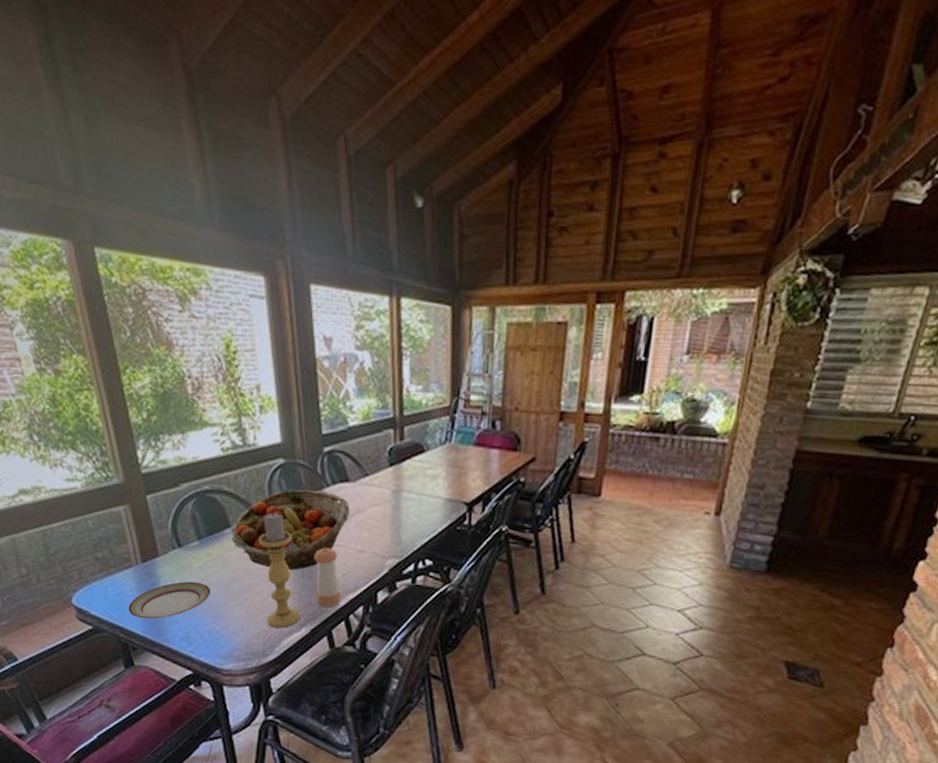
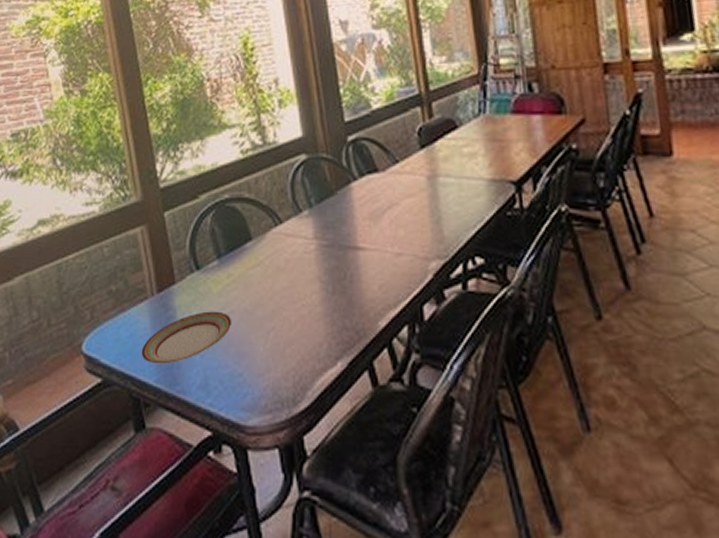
fruit basket: present [231,489,350,570] -> none [253,186,381,286]
candle holder: present [258,512,300,628] -> none [282,217,334,364]
pepper shaker: present [314,547,341,608] -> none [345,253,381,331]

